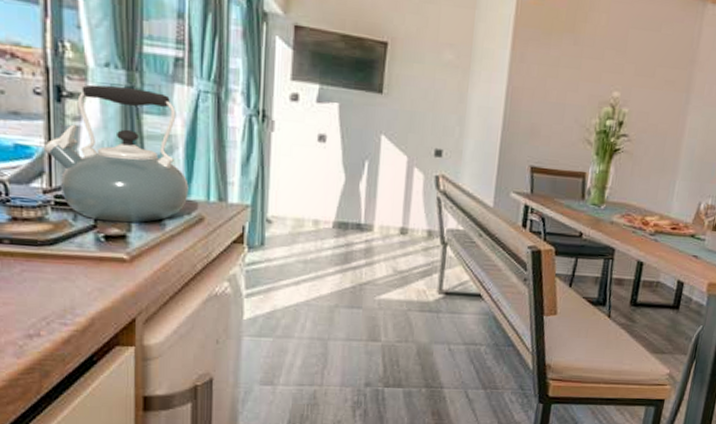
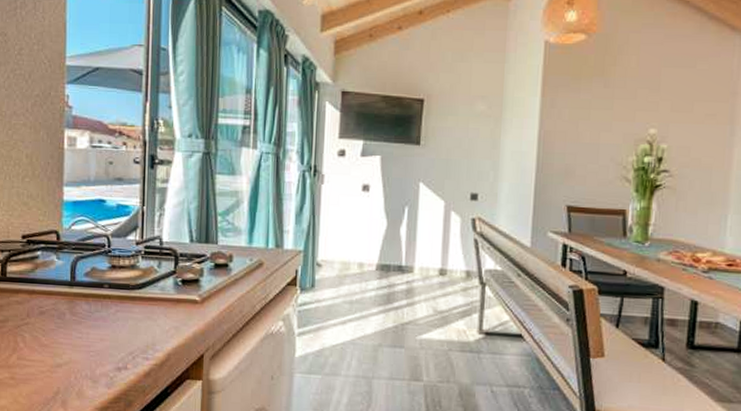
kettle: present [44,84,189,223] -> none [139,152,251,269]

